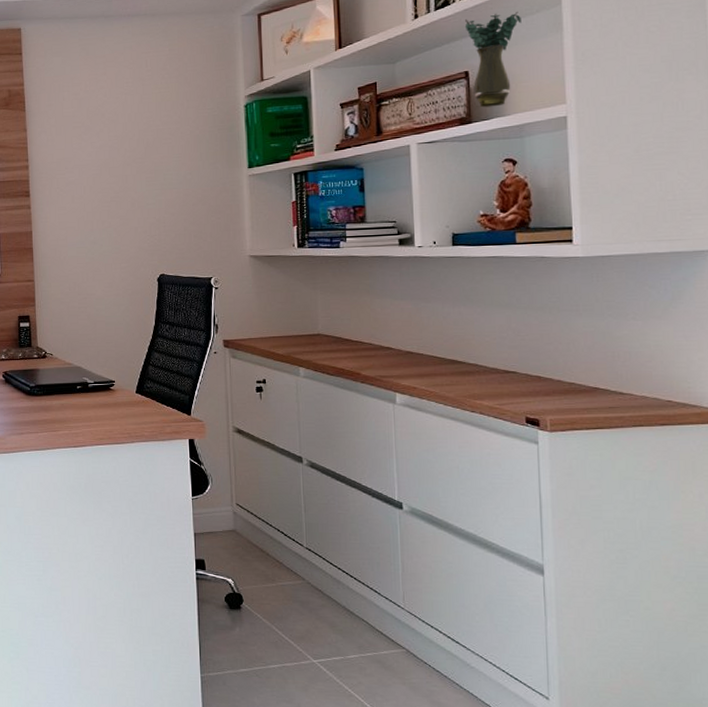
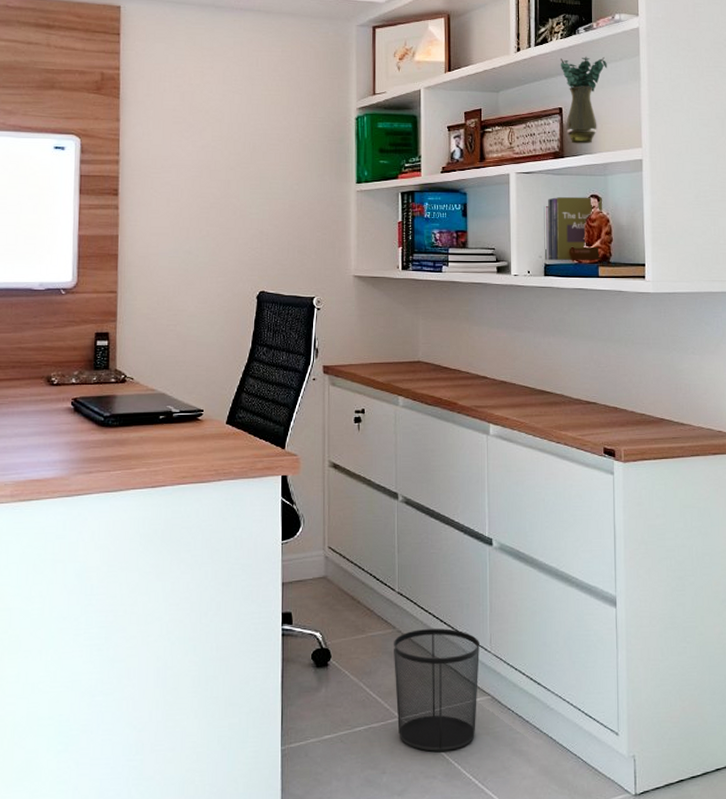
waste bin: none [303,582,393,696] -> present [393,628,481,753]
books: none [450,160,521,230] -> present [544,196,603,261]

